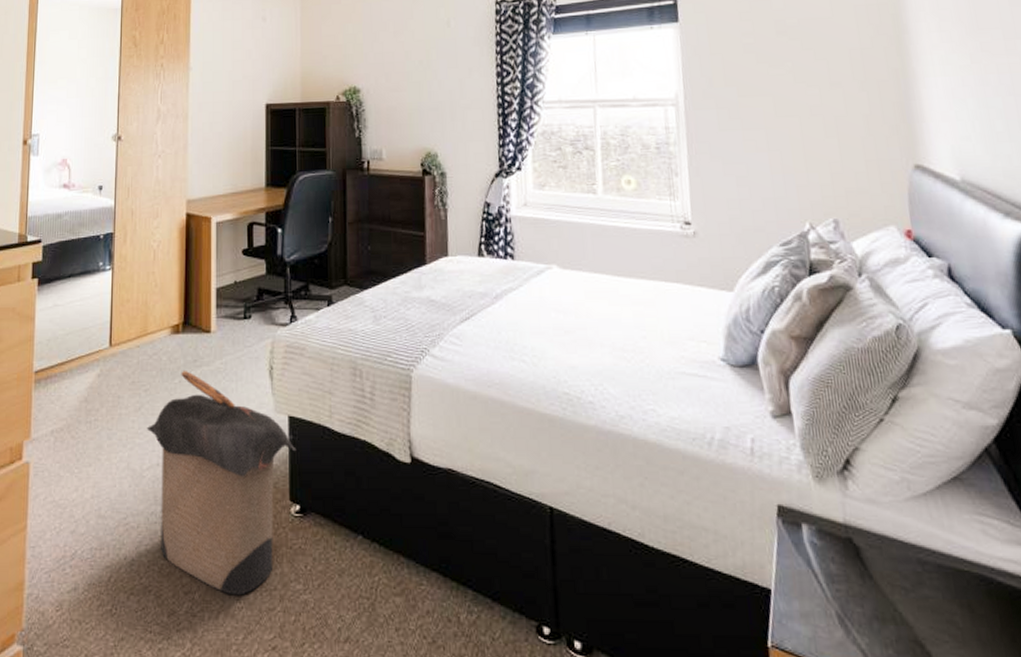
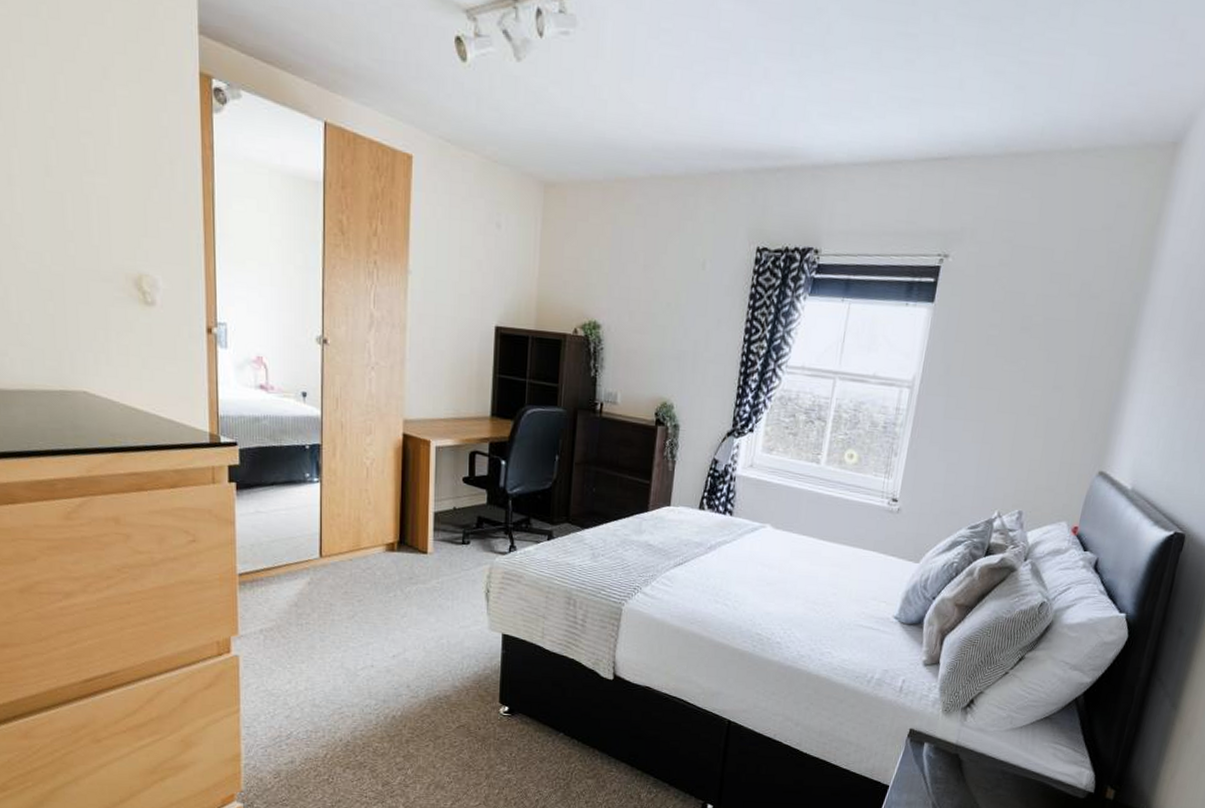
laundry hamper: present [146,370,297,596] -> none [360,585,508,773]

